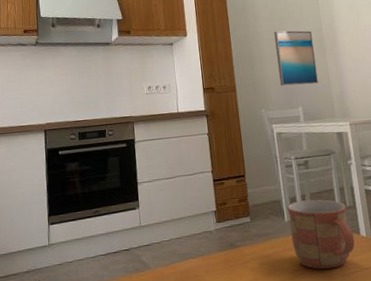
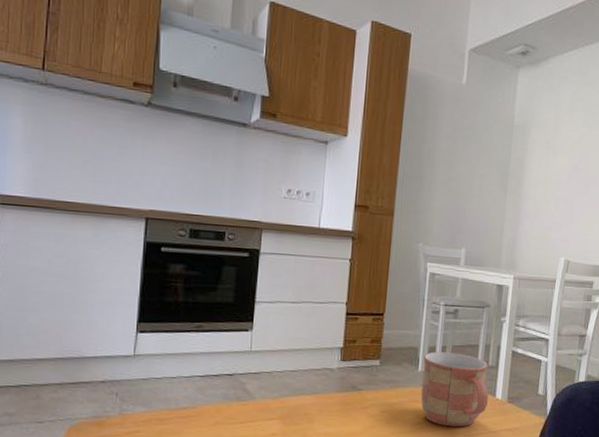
wall art: present [274,30,318,86] -> none [447,153,497,225]

